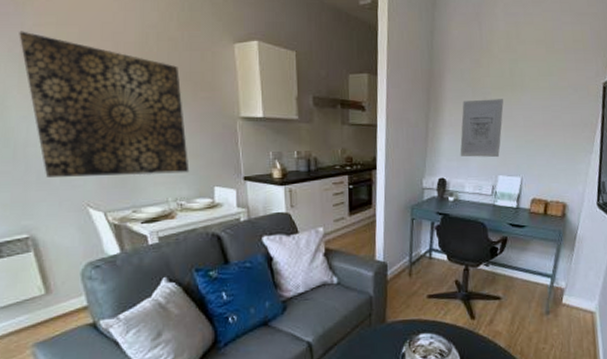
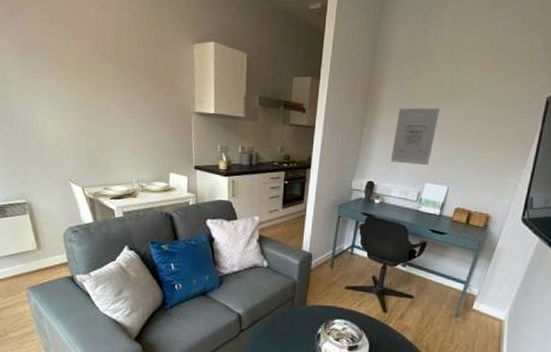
wall art: present [19,31,190,177] -> none [21,27,151,159]

